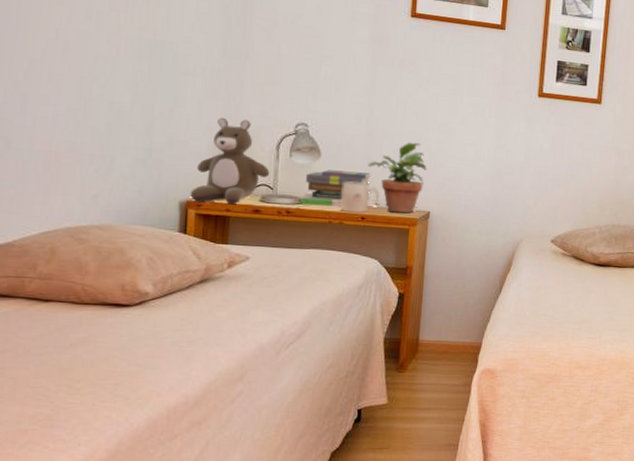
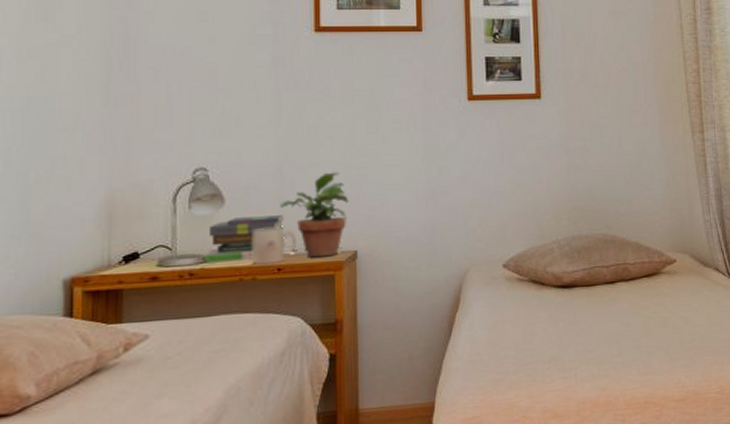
teddy bear: present [190,117,270,205] -> none [75,173,167,278]

